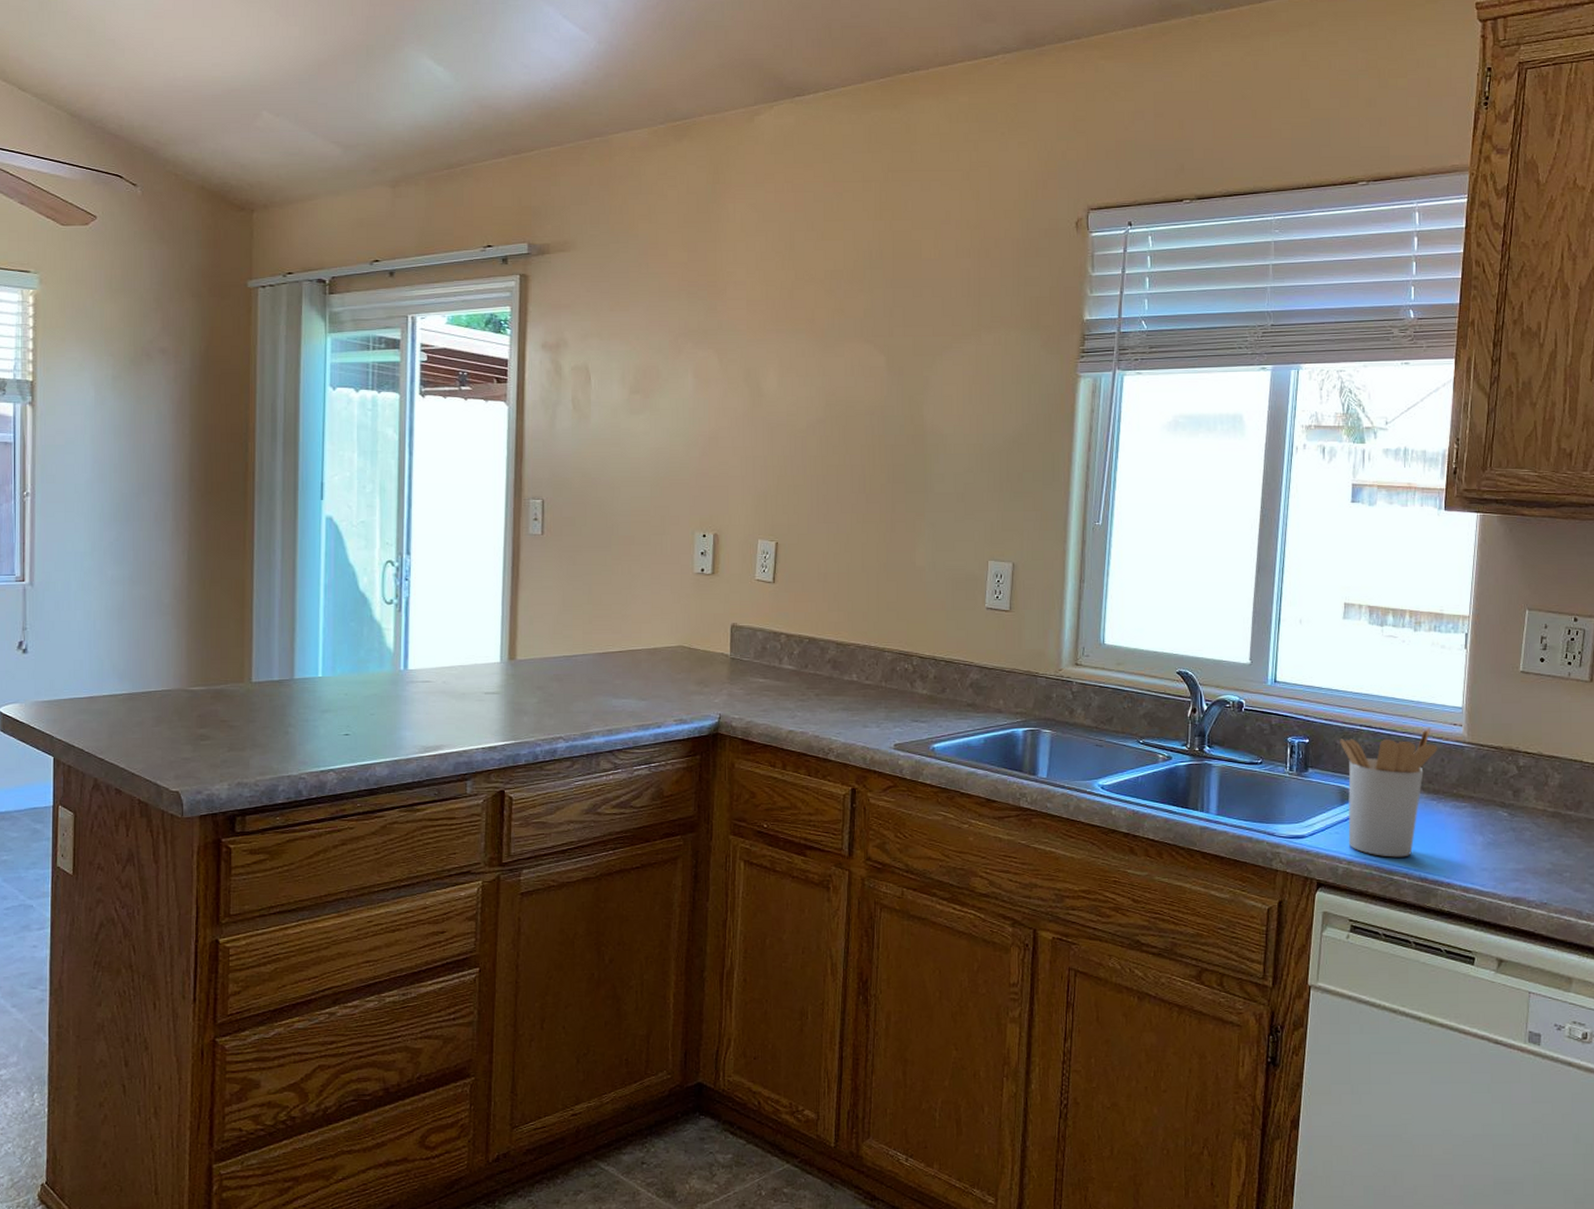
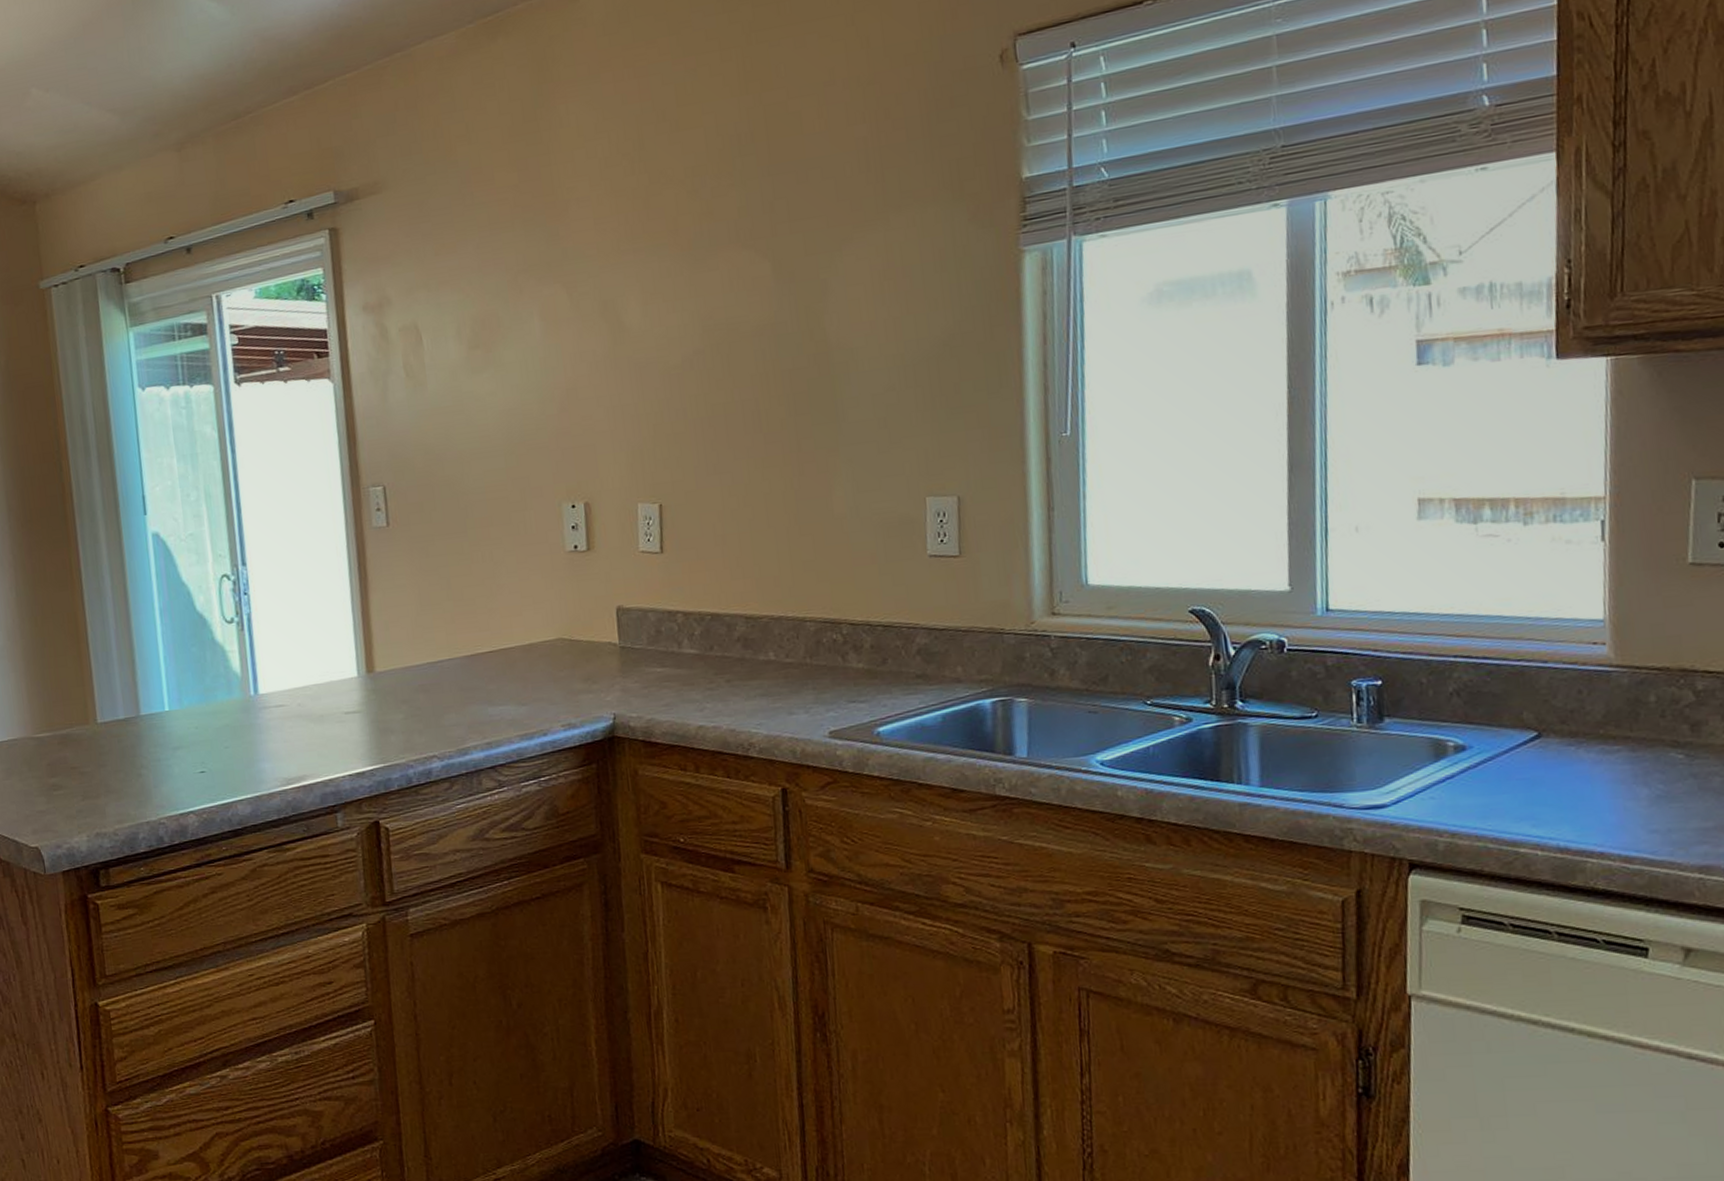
utensil holder: present [1340,728,1438,858] -> none [1426,651,1572,825]

